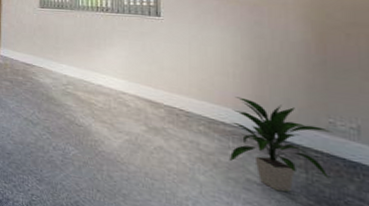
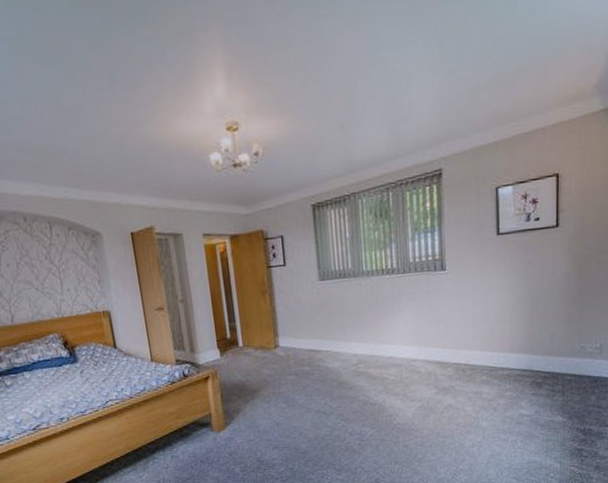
indoor plant: present [230,97,333,192] -> none [507,339,583,418]

